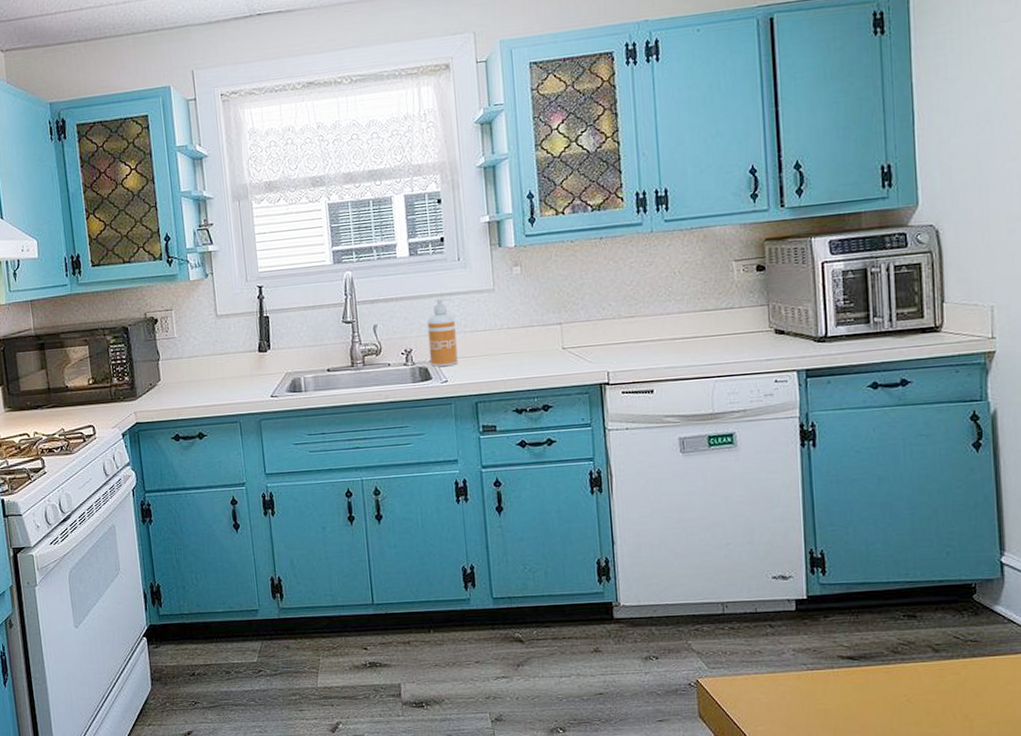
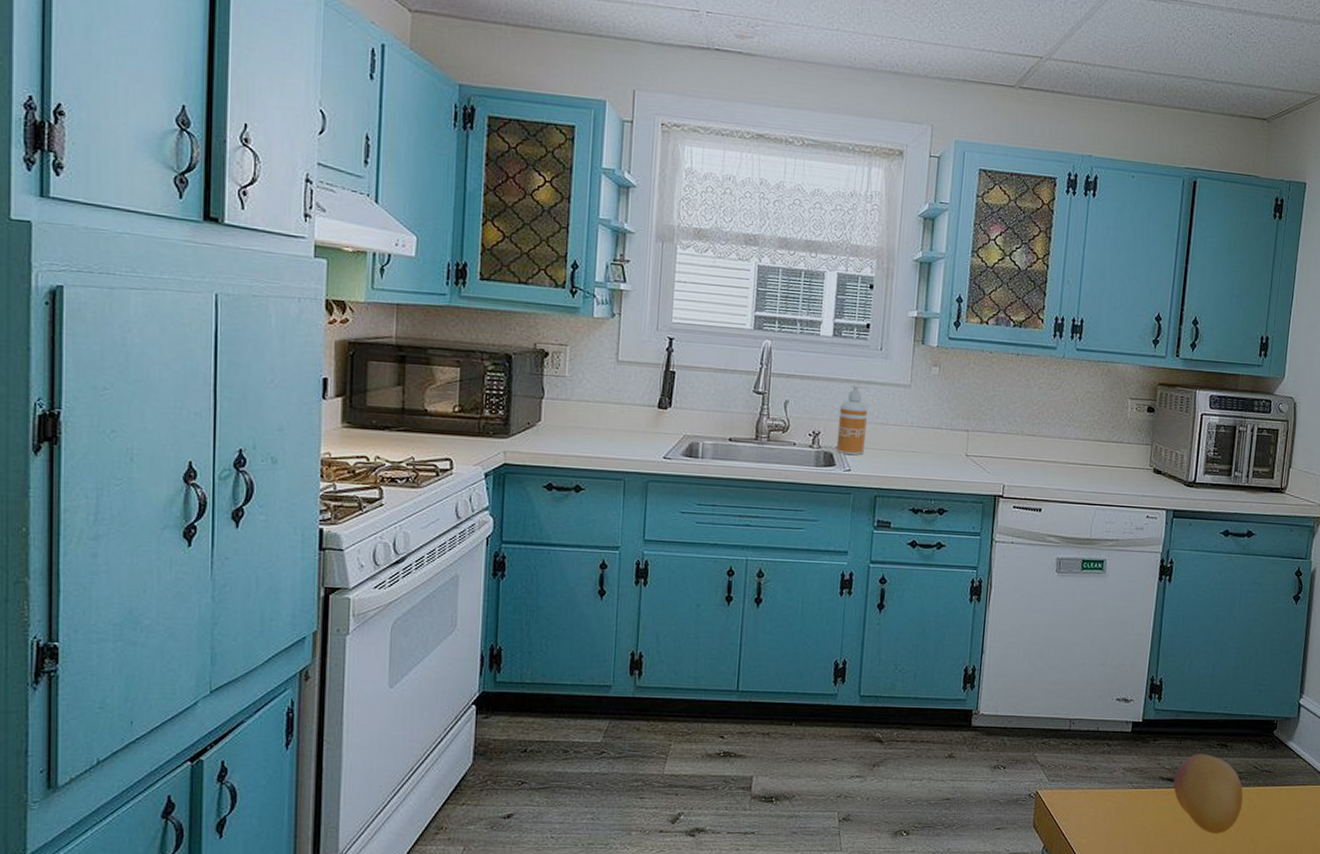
fruit: none [856,627,947,714] -> present [1173,754,1244,834]

